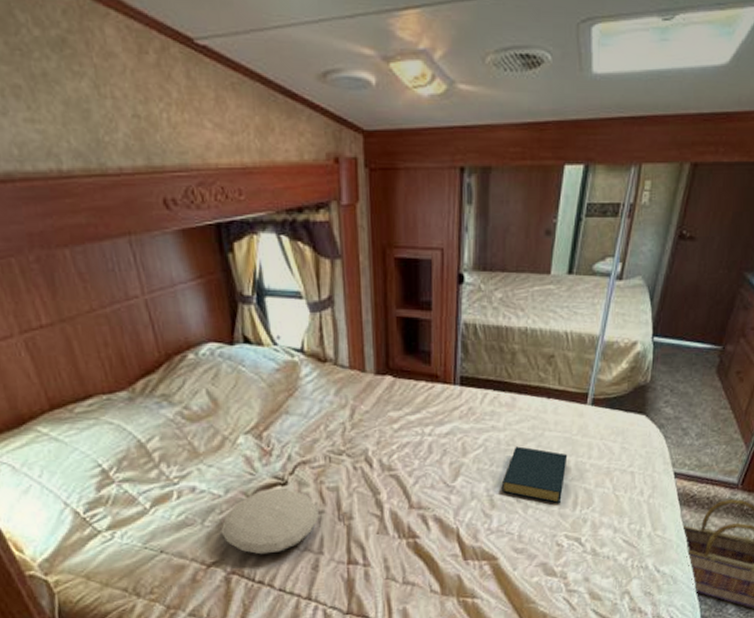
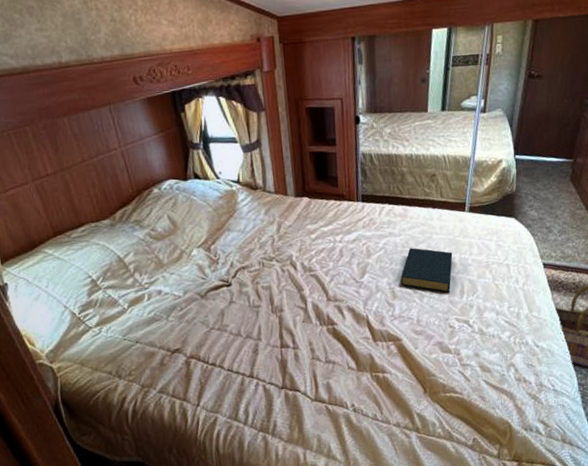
cushion: present [220,489,319,555] -> none [181,289,257,342]

